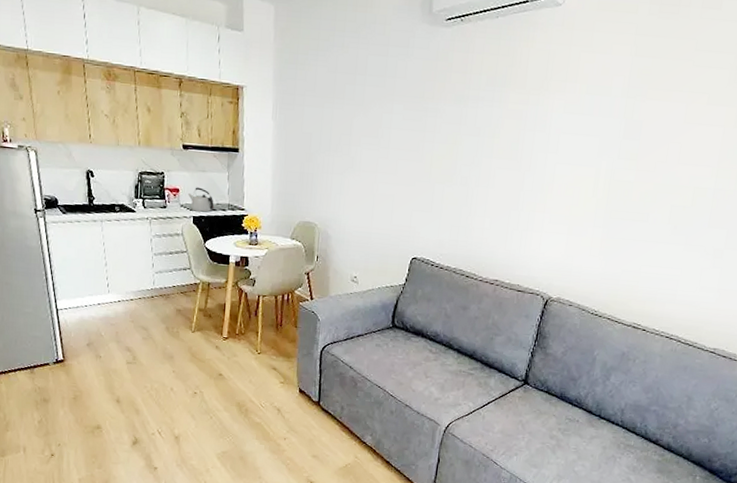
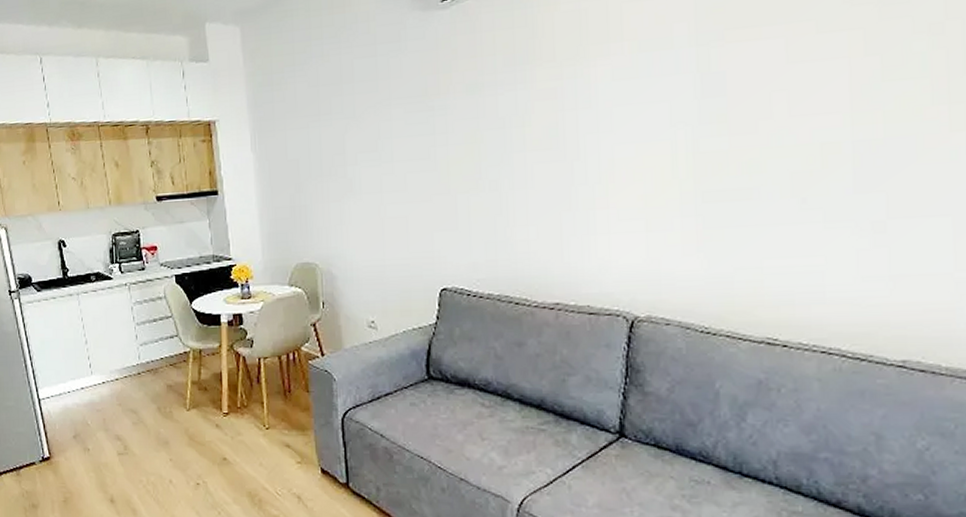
kettle: present [188,187,214,213] -> none [167,241,197,270]

